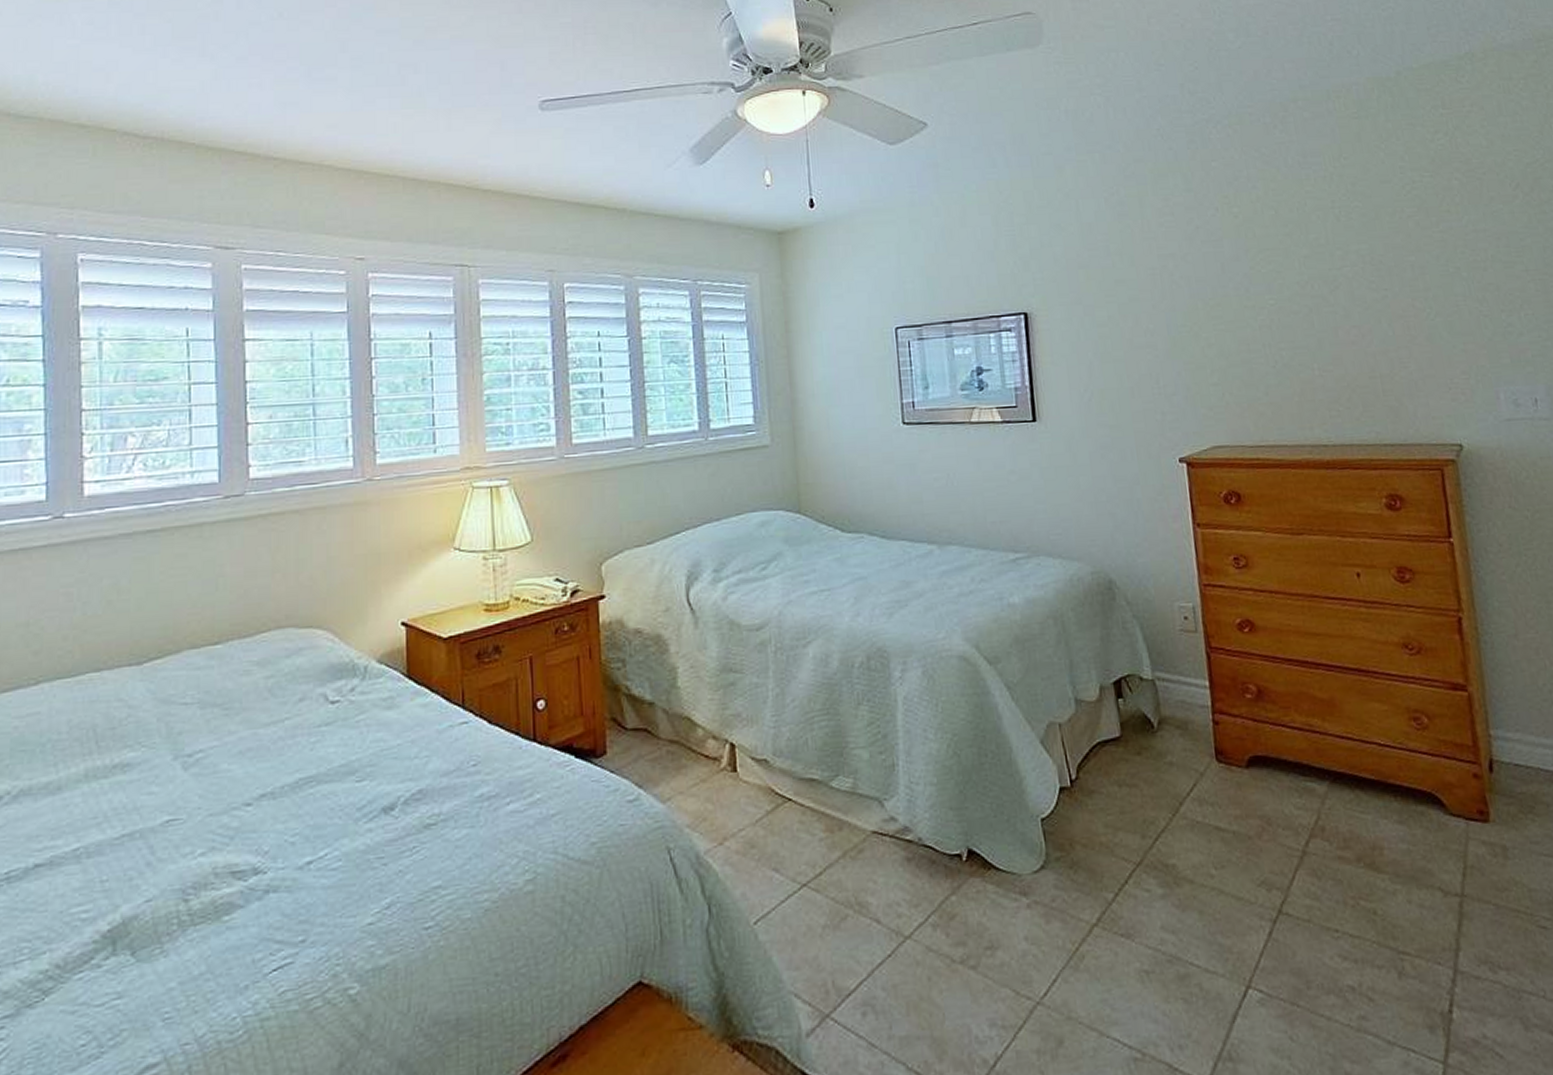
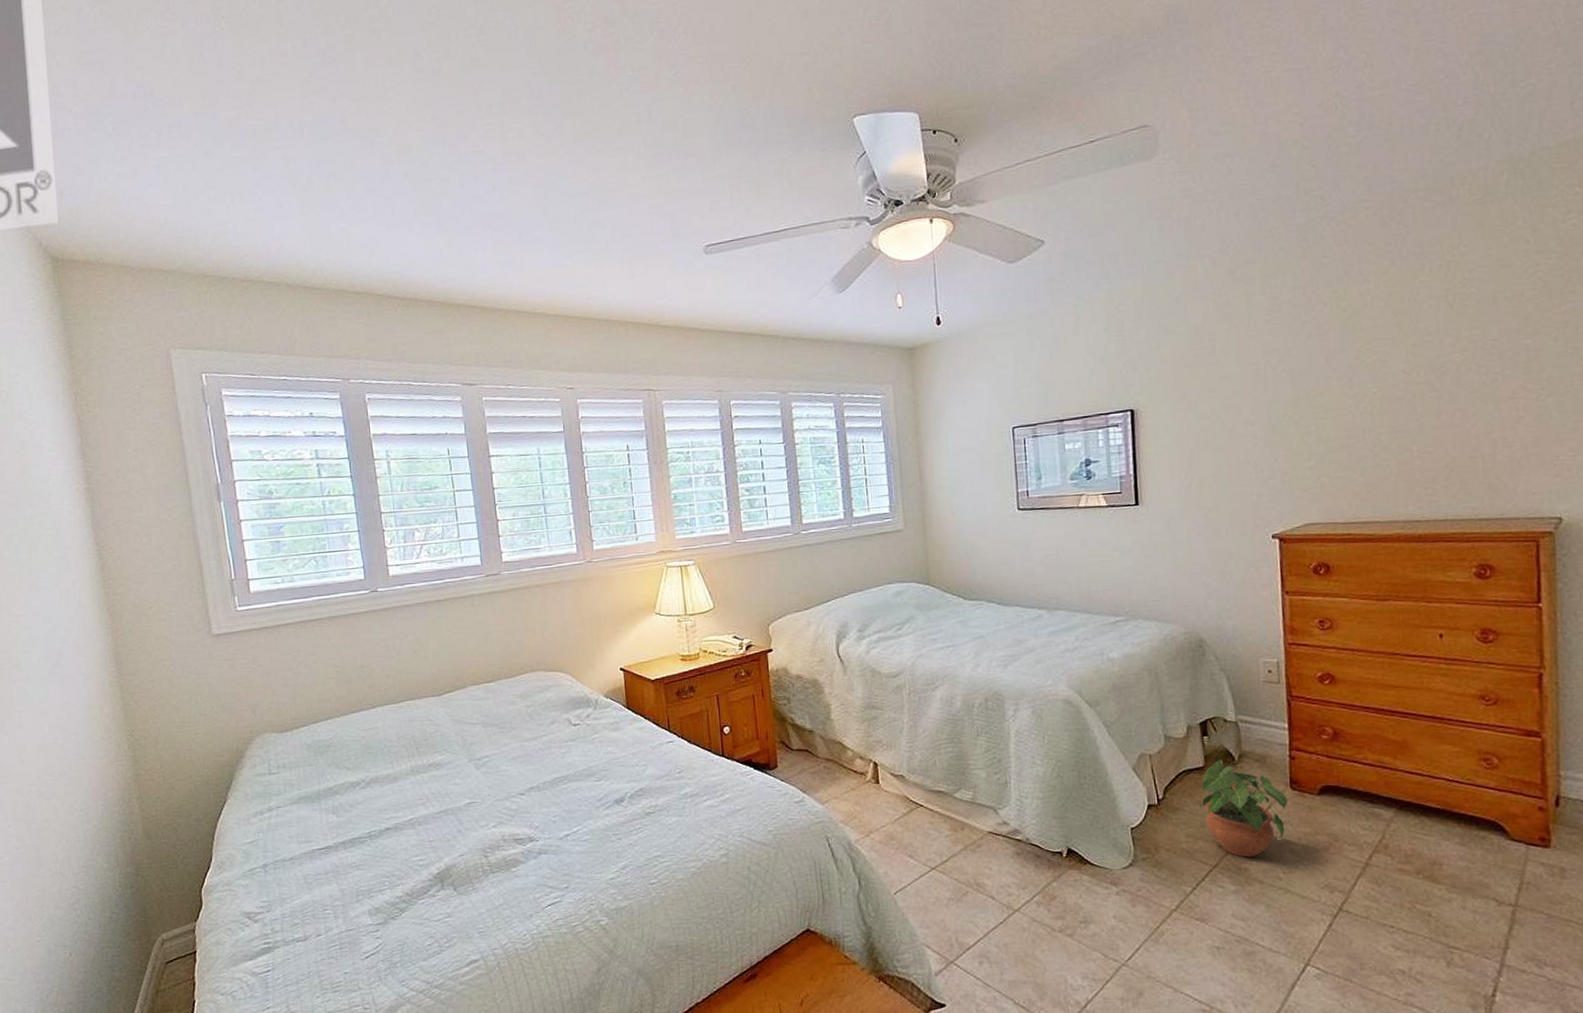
potted plant: none [1119,728,1215,851] -> present [1202,760,1288,858]

